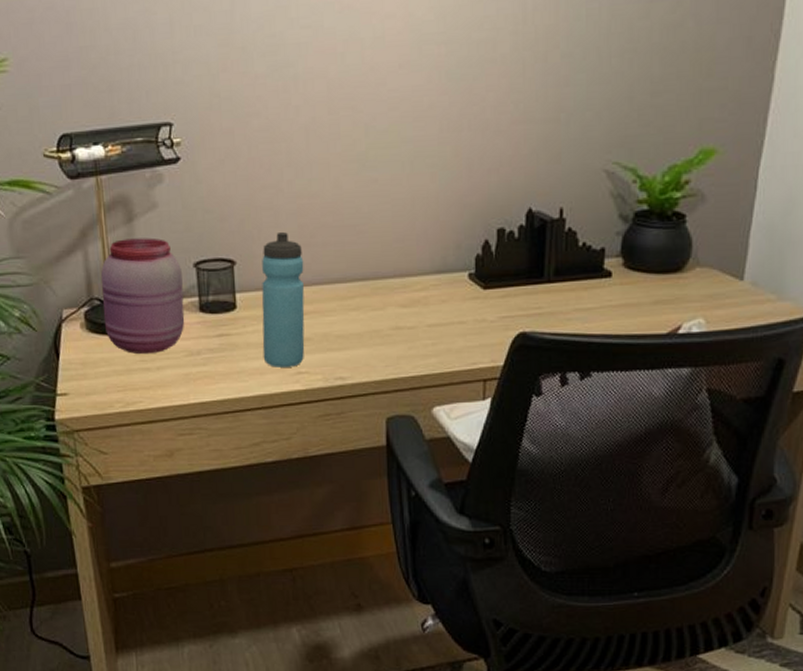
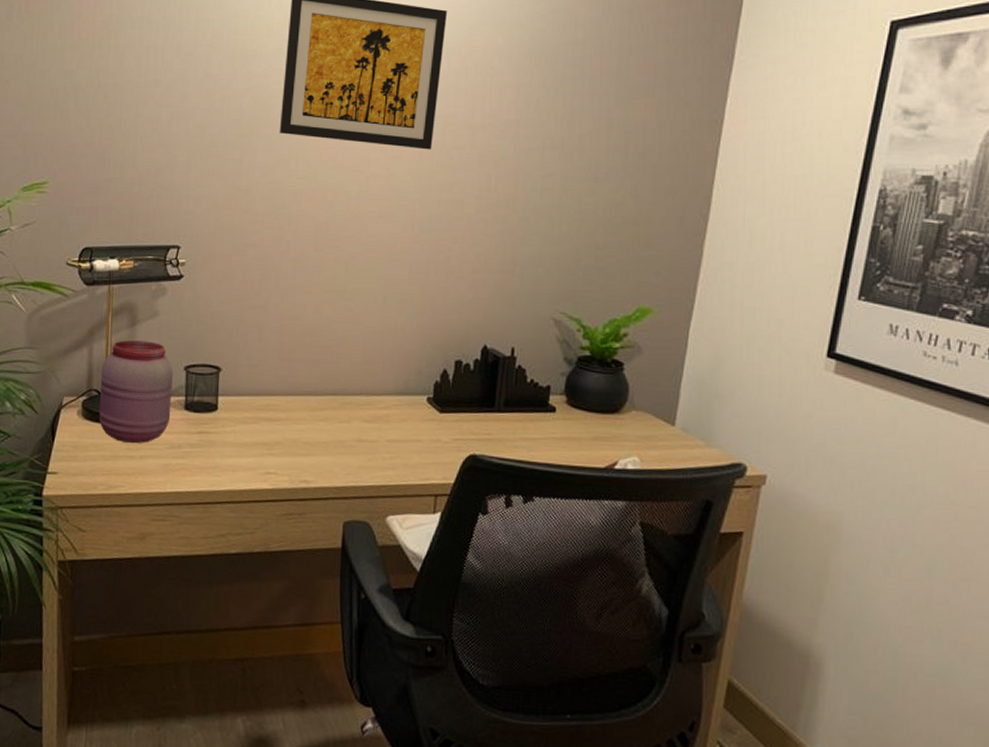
water bottle: present [262,231,305,367] -> none [237,346,282,467]

